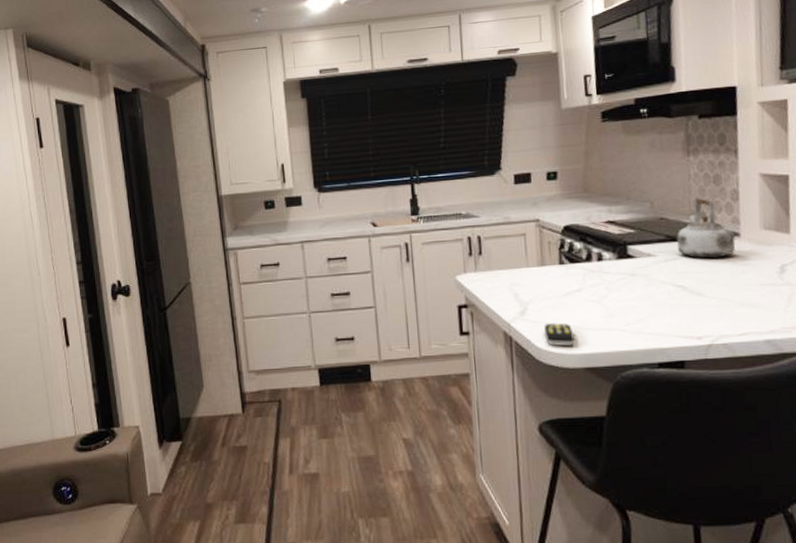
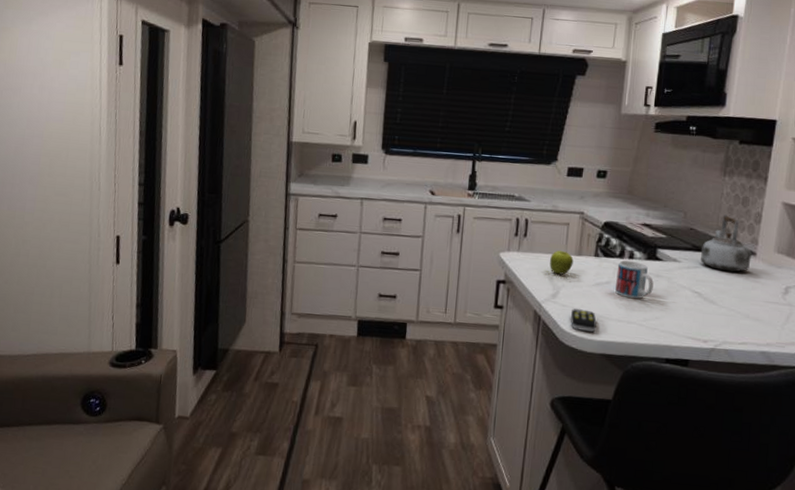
fruit: none [511,263,538,290] -> present [550,250,574,275]
mug: none [586,263,631,304] -> present [615,260,654,299]

